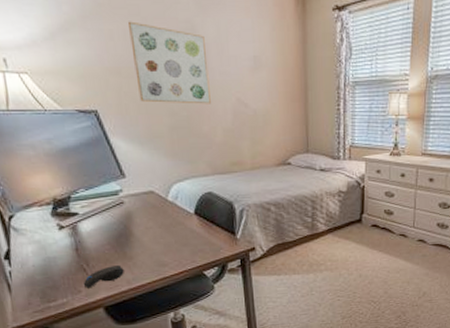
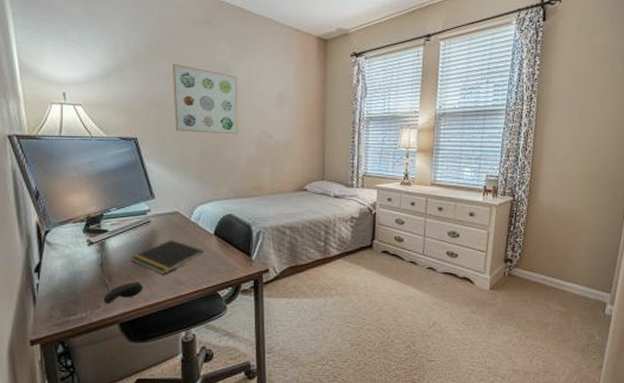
notepad: none [107,221,185,258] -> present [131,240,204,275]

